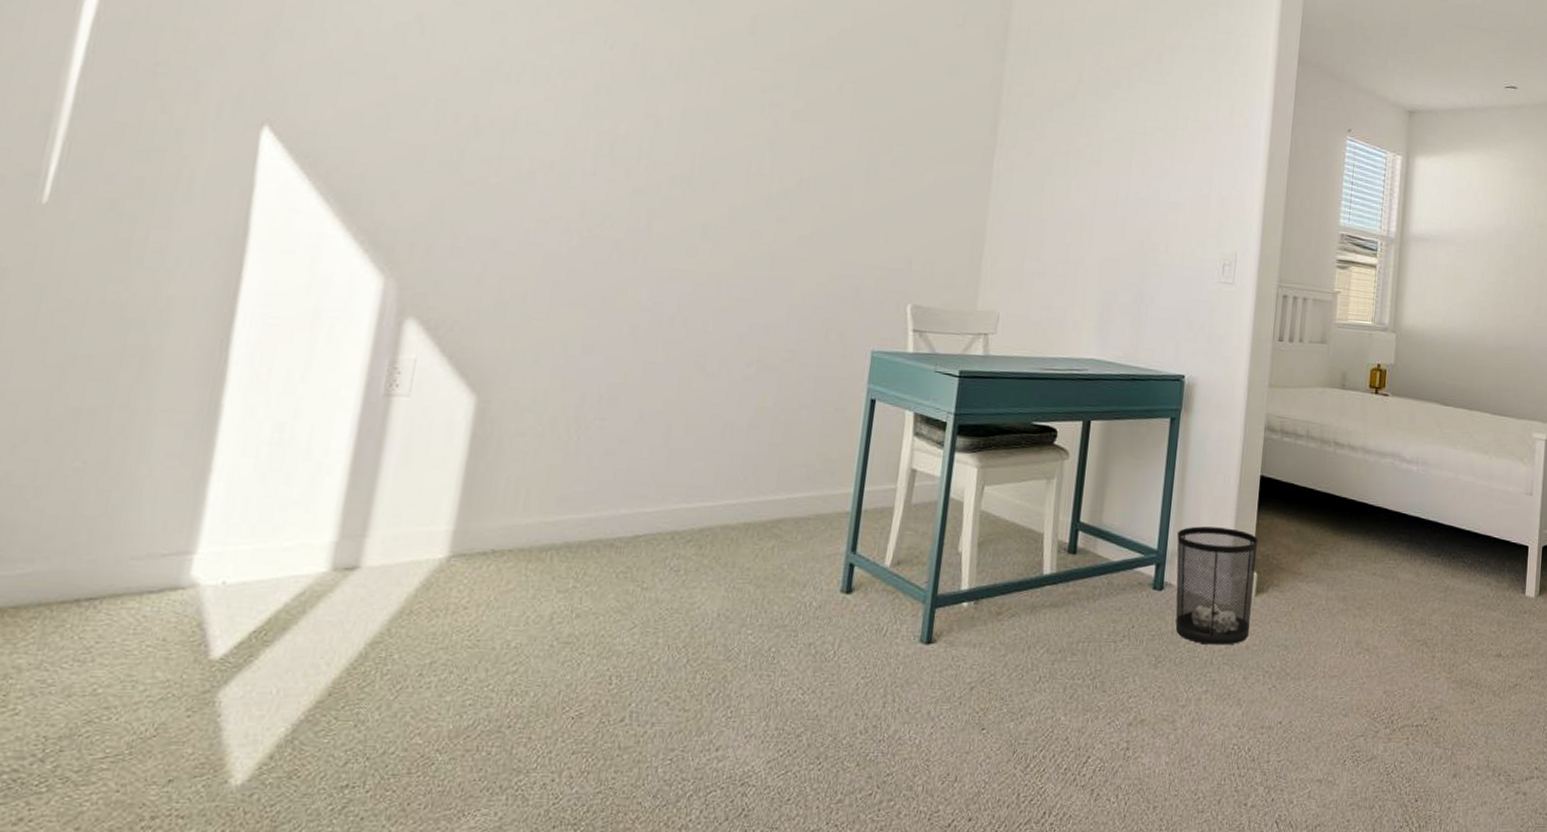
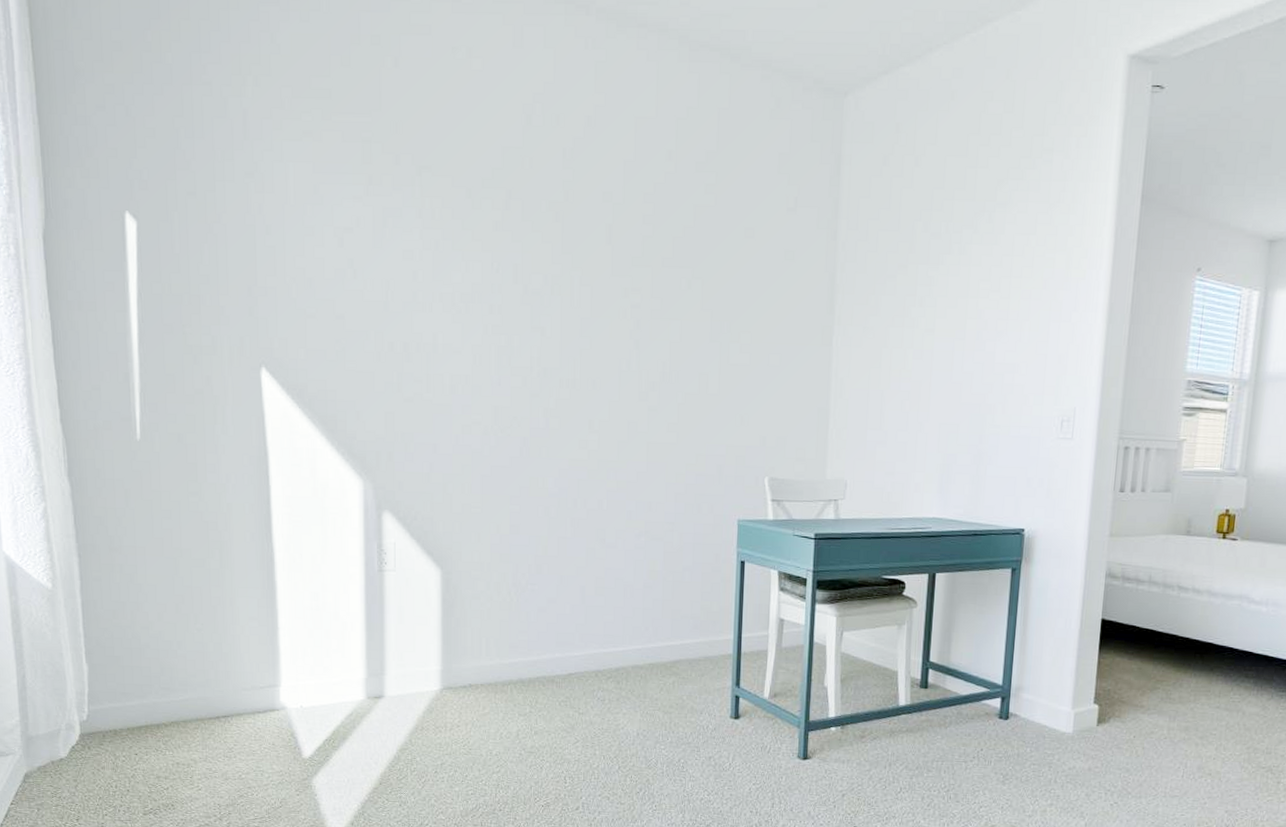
waste bin: present [1175,526,1258,645] -> none [1020,664,1100,767]

